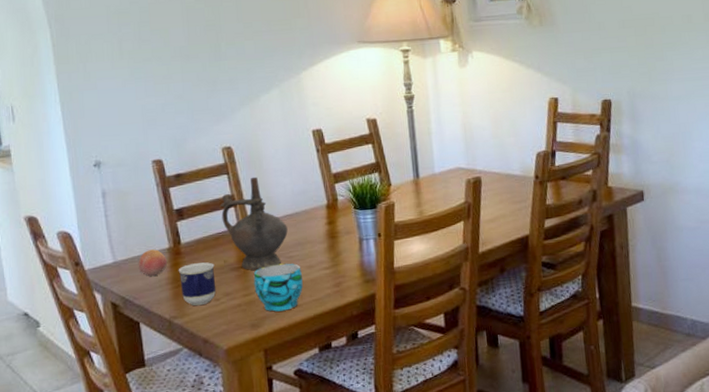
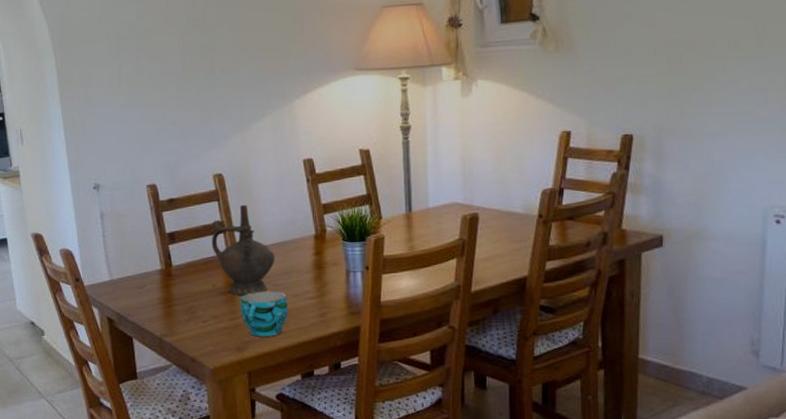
fruit: present [138,249,168,276] -> none [132,270,160,295]
cup: present [178,262,217,306] -> none [169,285,204,326]

